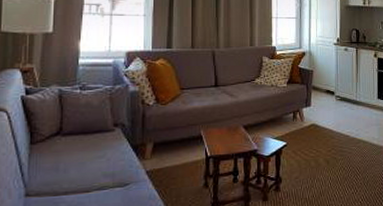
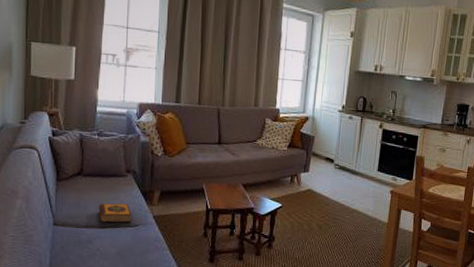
hardback book: none [81,161,121,186] -> present [98,203,132,223]

